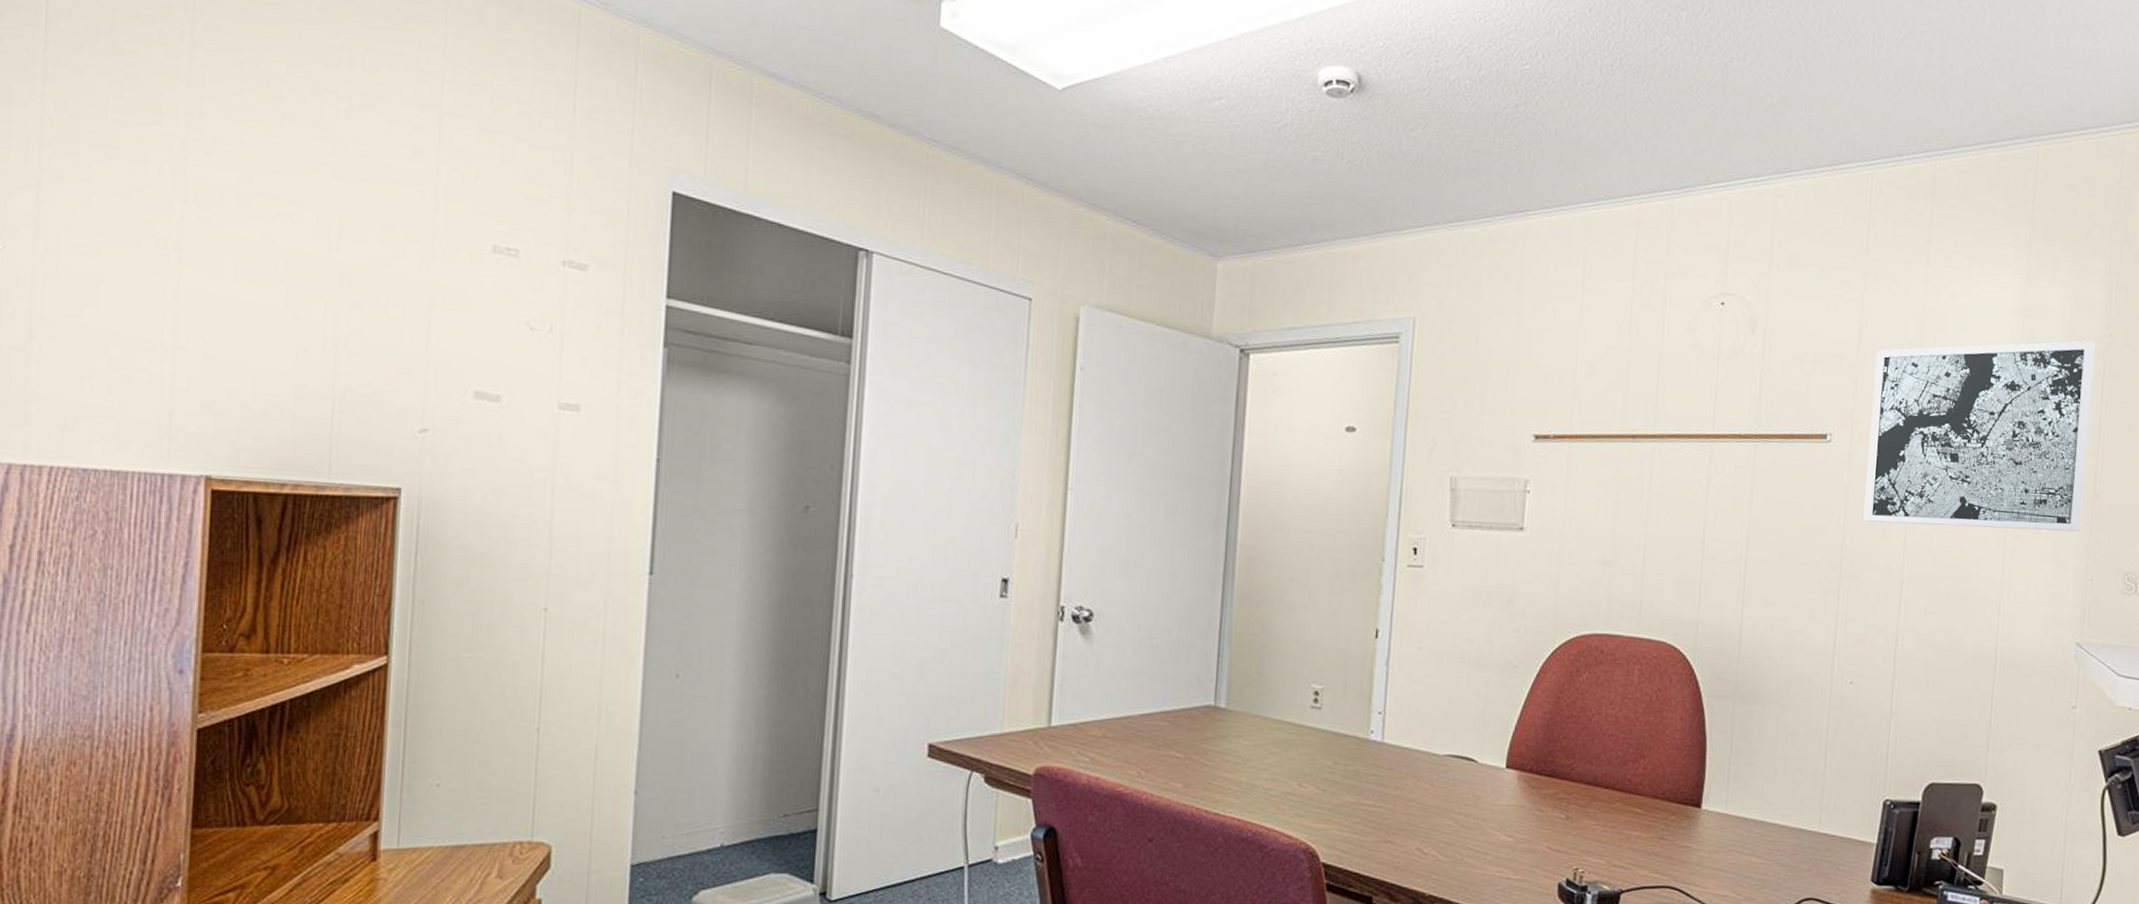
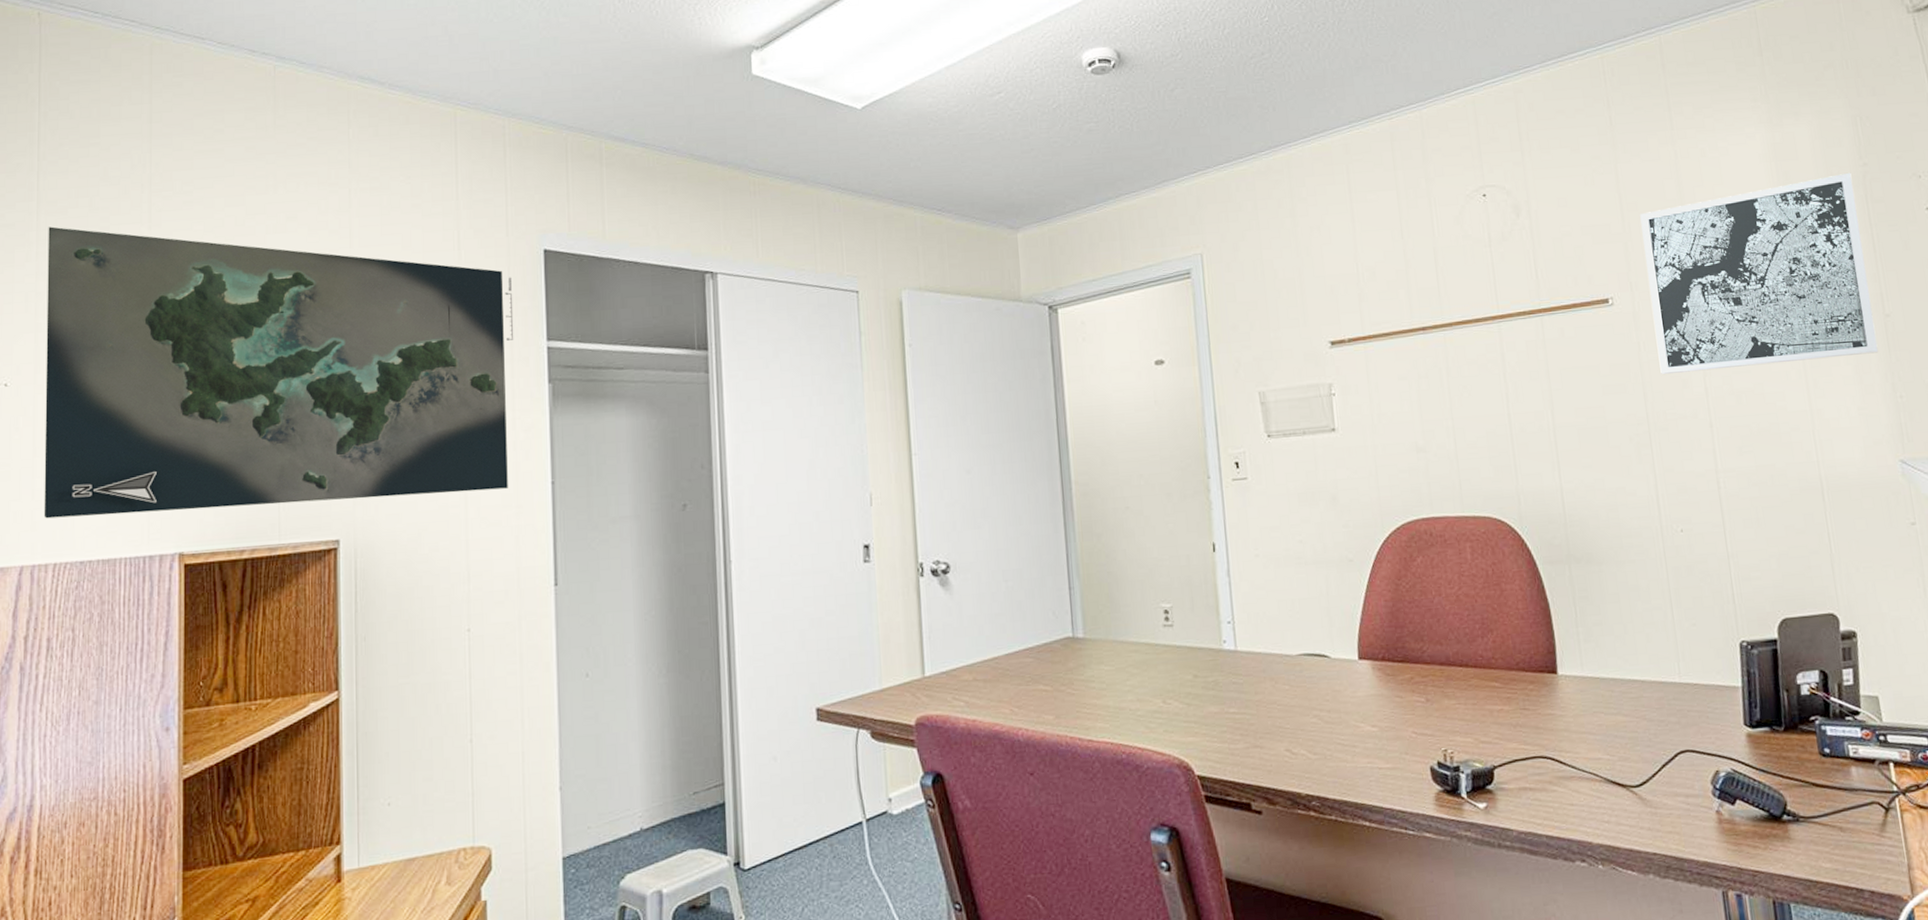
map: none [39,63,632,459] -> present [43,226,514,519]

